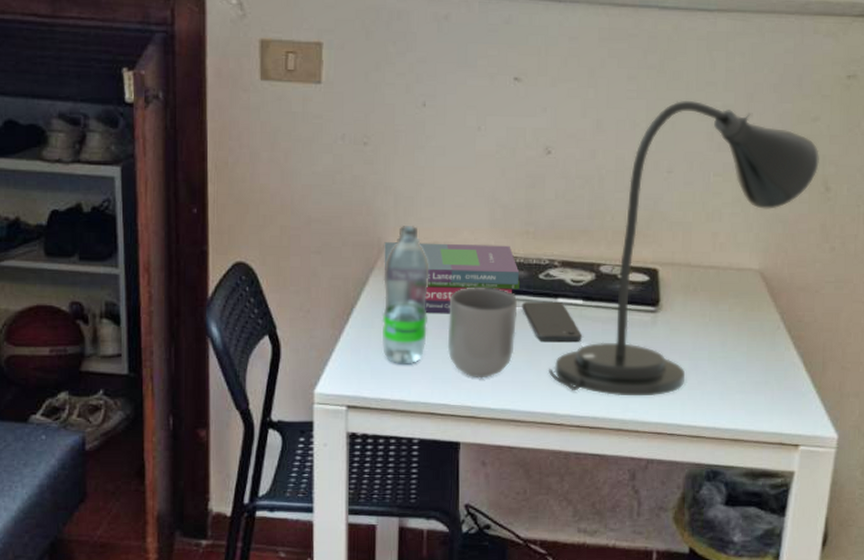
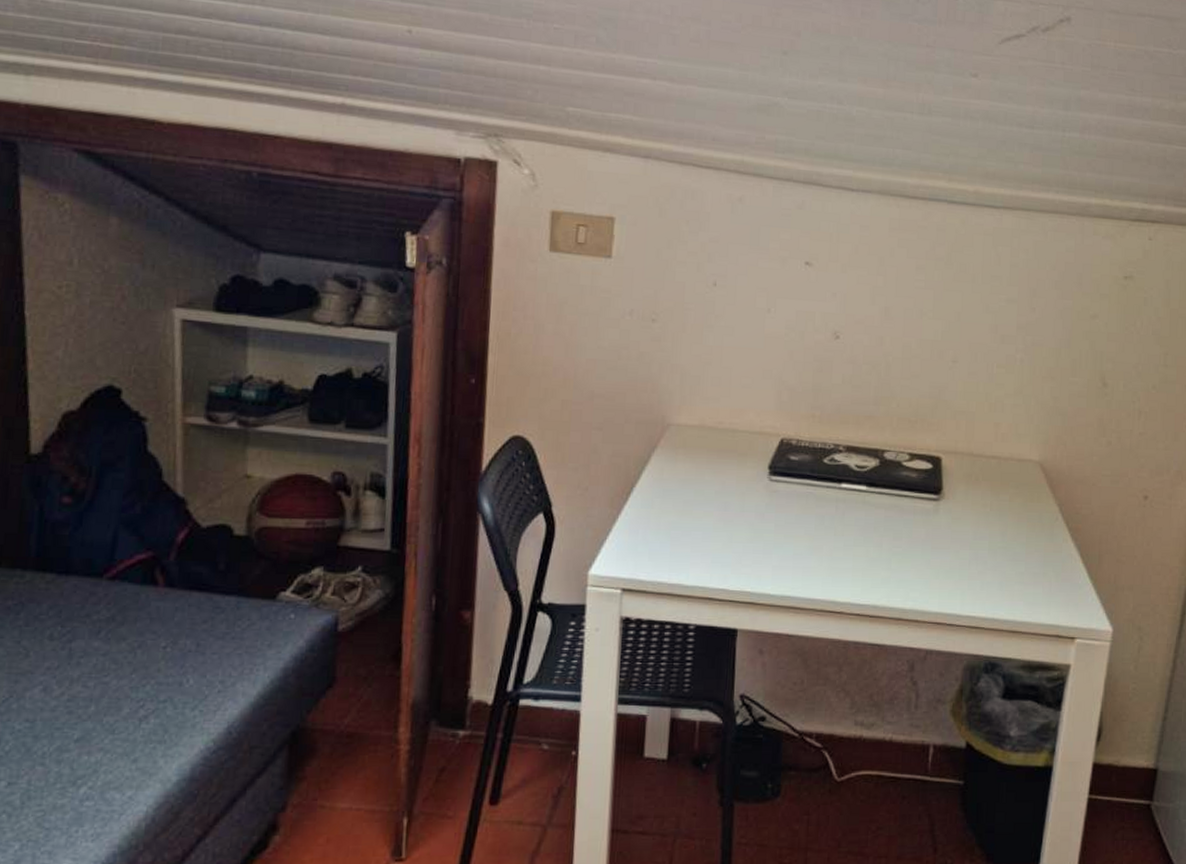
bottle: present [381,226,429,364] -> none [661,405,713,547]
books: present [383,242,520,314] -> none [666,421,804,496]
mug: present [447,286,517,379] -> none [728,469,801,563]
smartphone: present [522,301,582,342] -> none [805,485,864,528]
desk lamp: present [549,100,819,397] -> none [830,292,1098,586]

